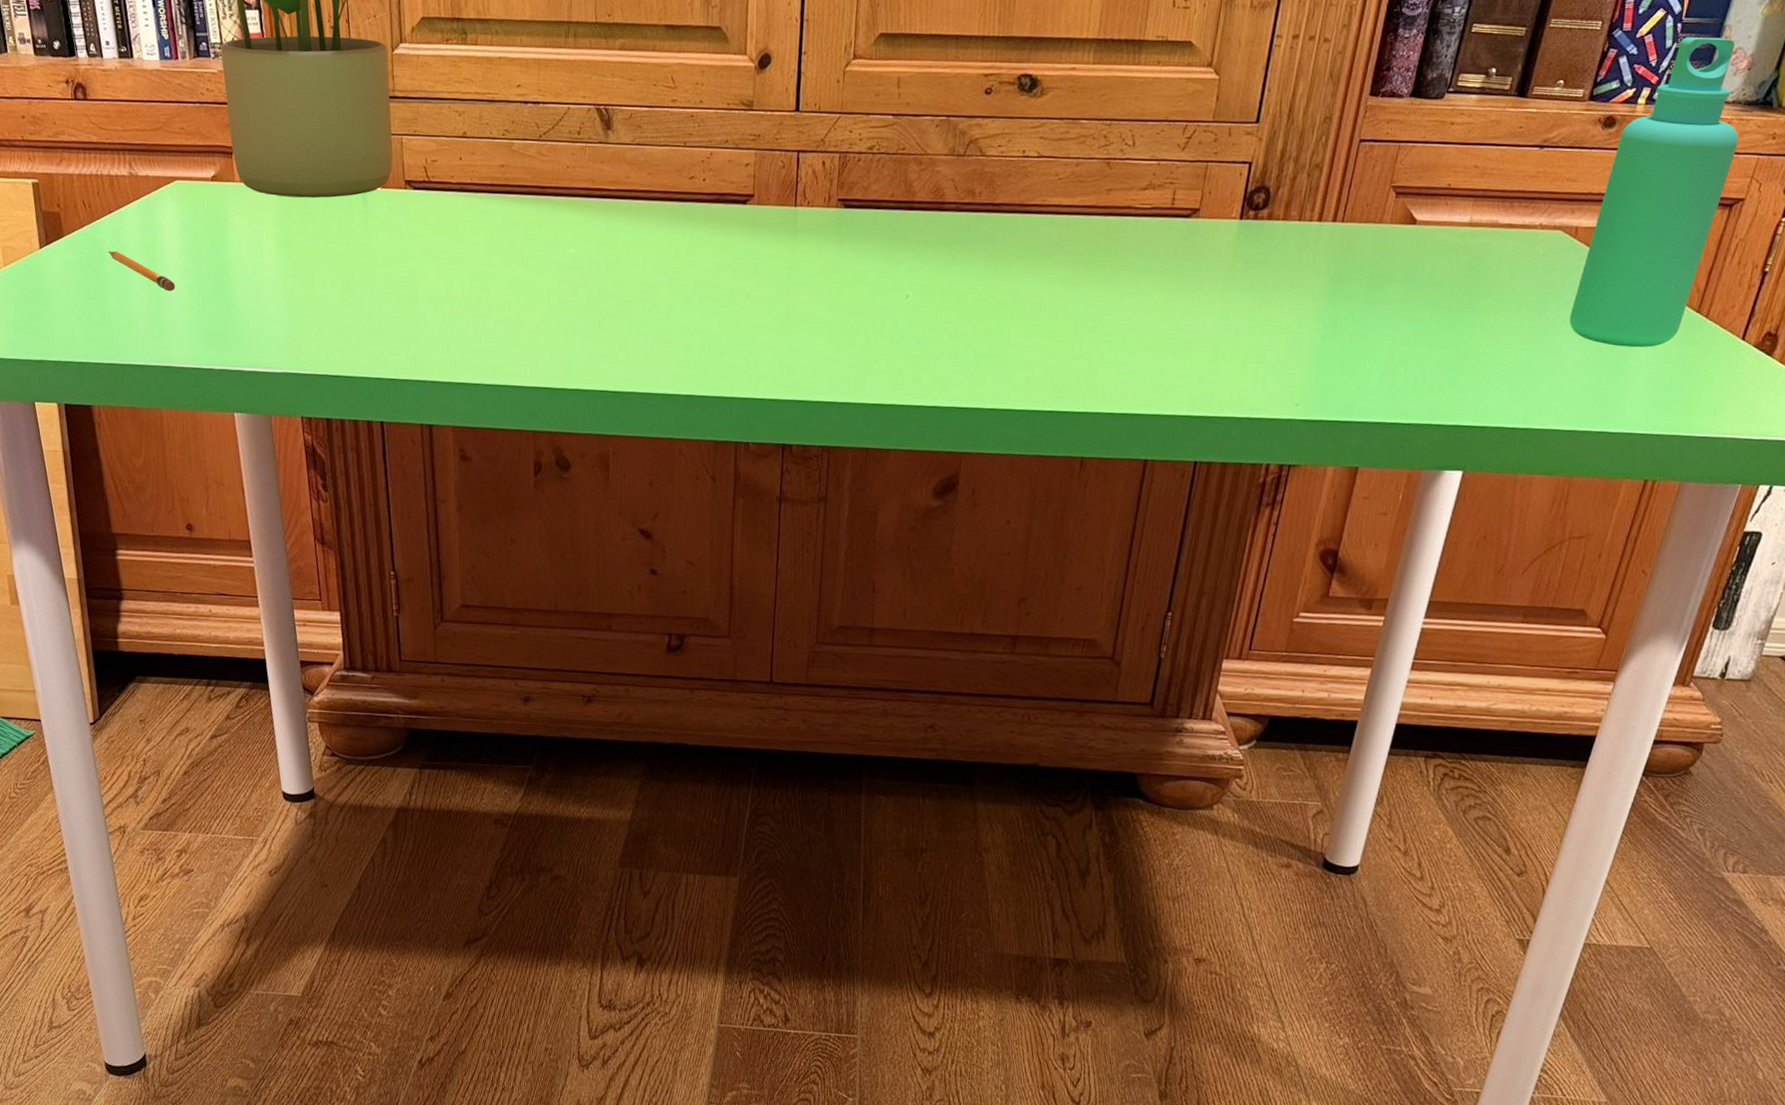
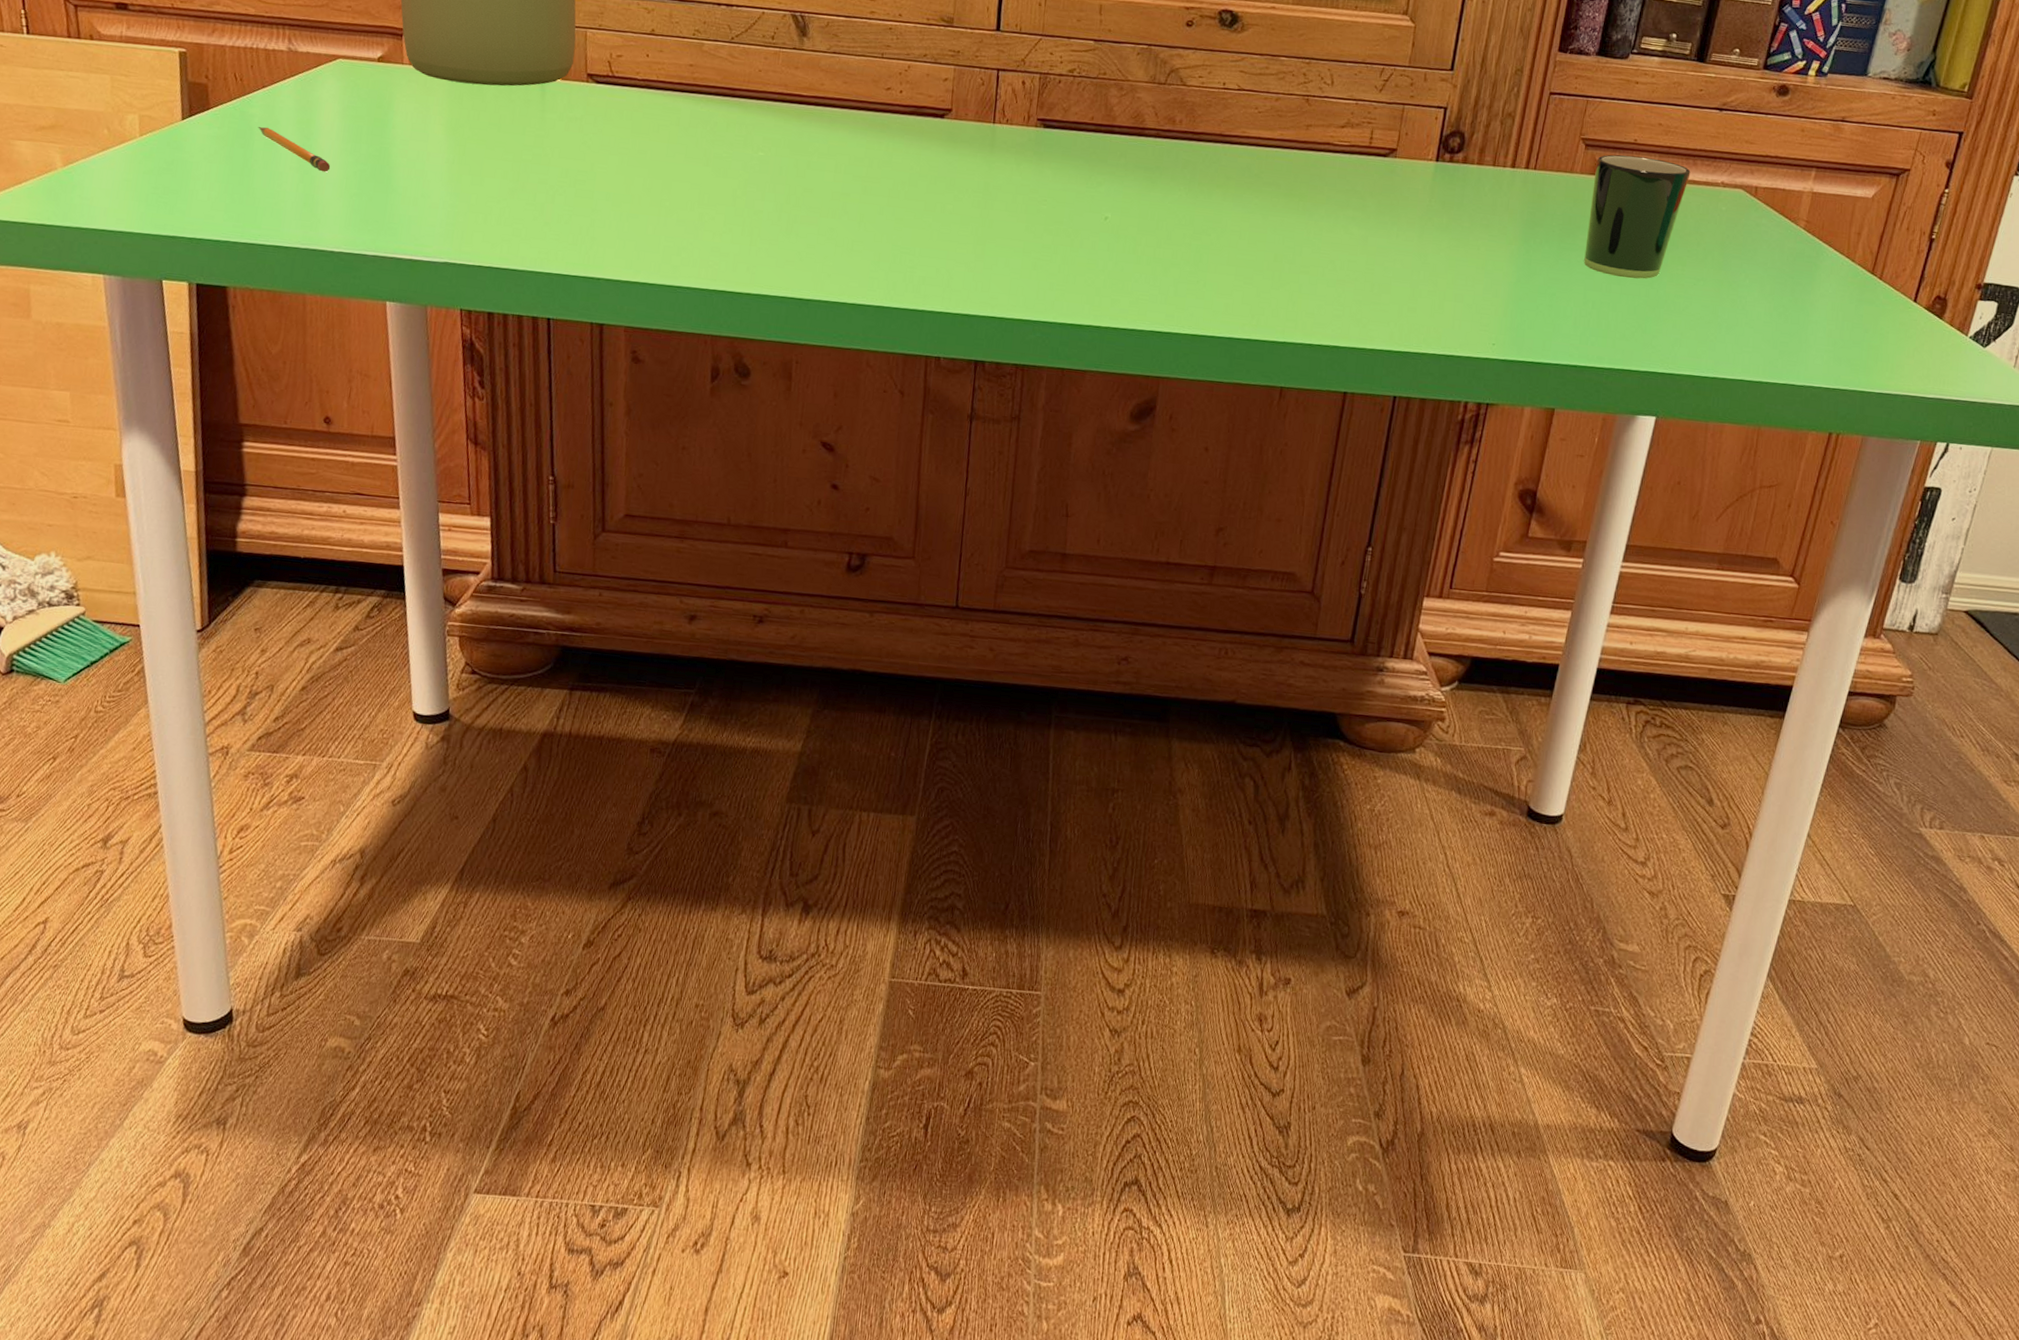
mug: none [1392,201,1507,330] -> present [1584,154,1691,279]
water bottle: present [1569,37,1739,348] -> none [1752,17,1902,305]

